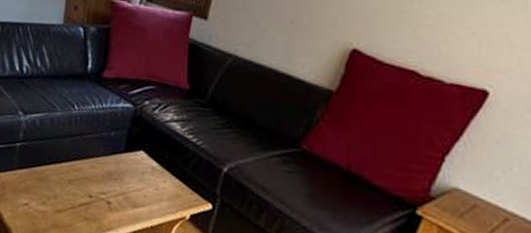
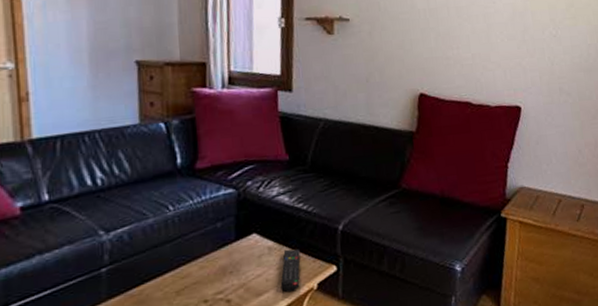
remote control: none [155,174,181,214] -> present [280,249,301,292]

